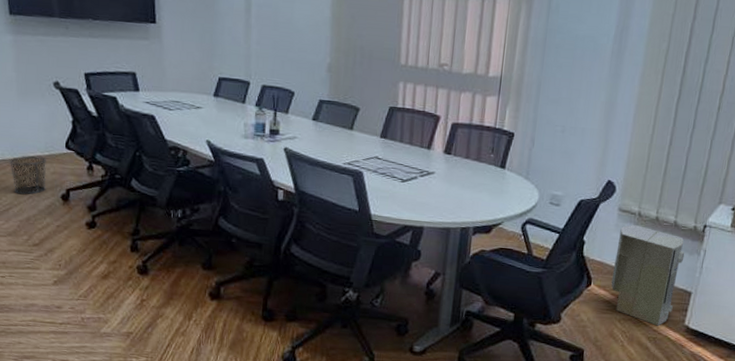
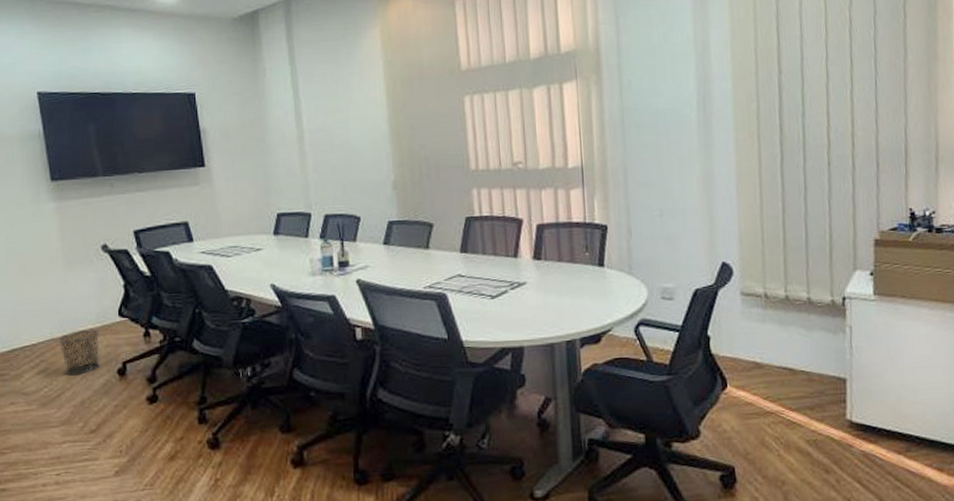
air purifier: present [611,224,685,326] -> none [747,308,829,425]

